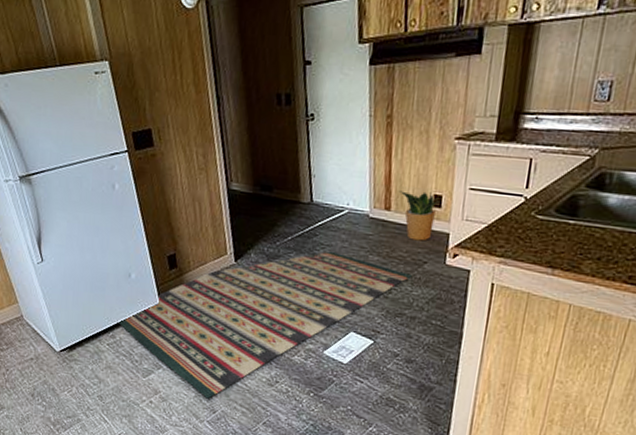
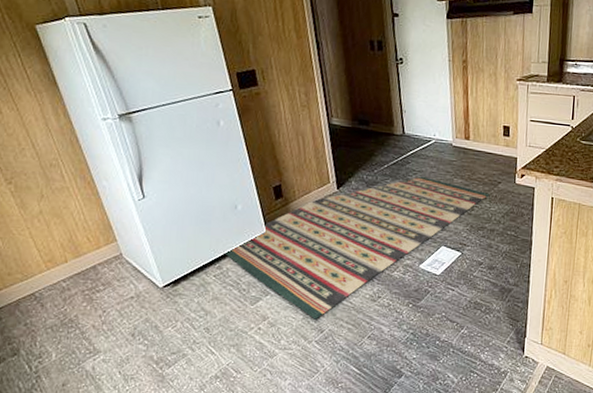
potted plant: present [398,191,440,241] -> none [475,123,508,165]

